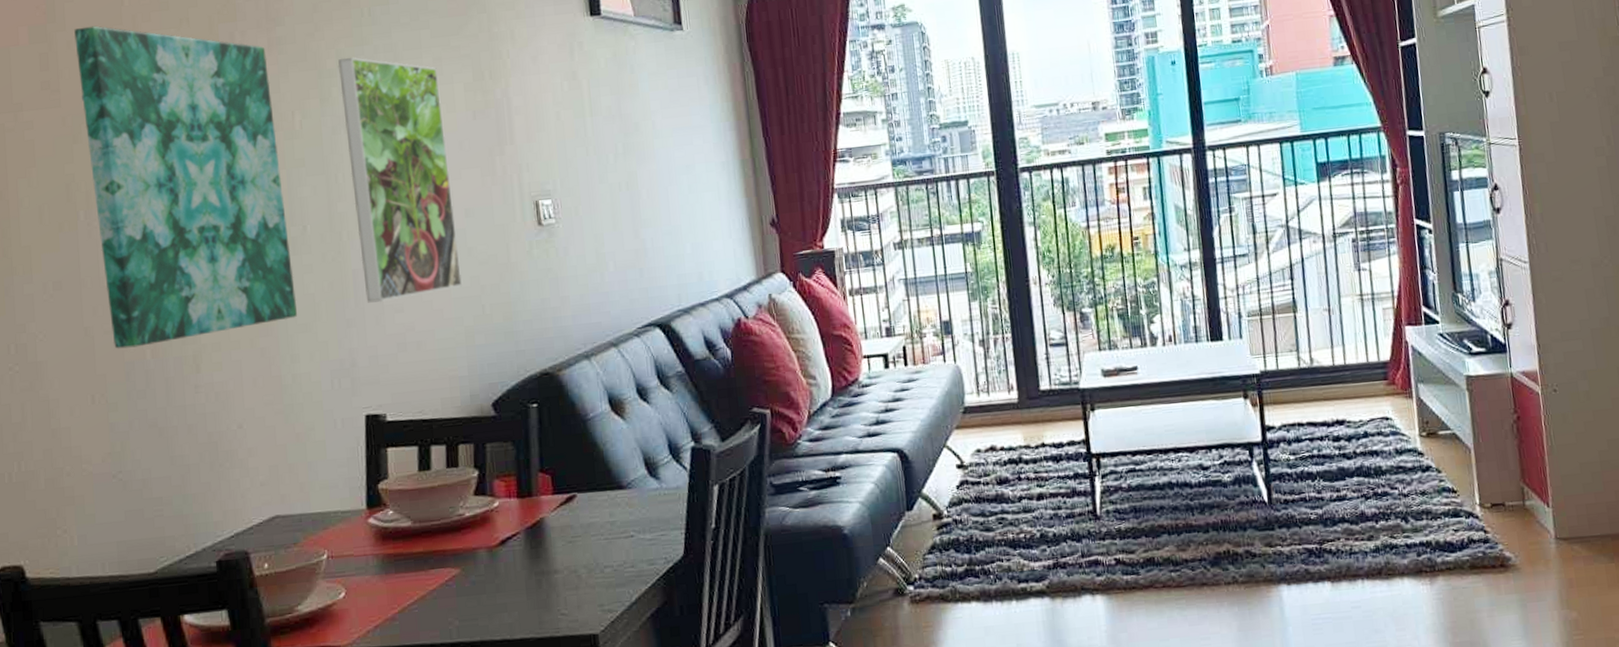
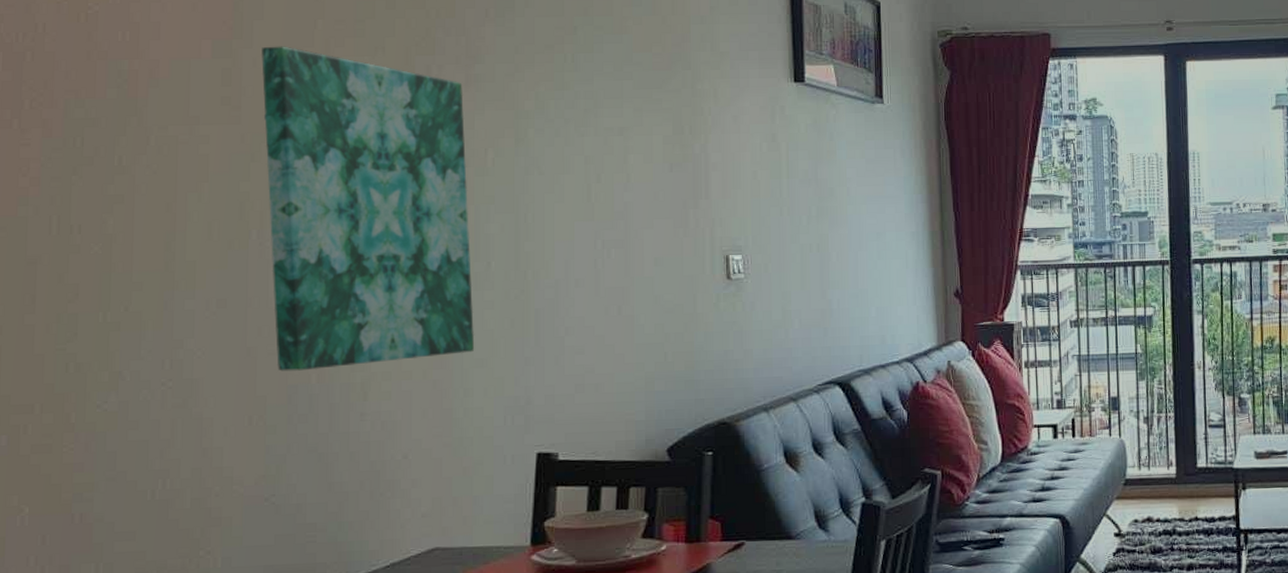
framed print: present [338,57,463,303] -> none [536,100,647,343]

